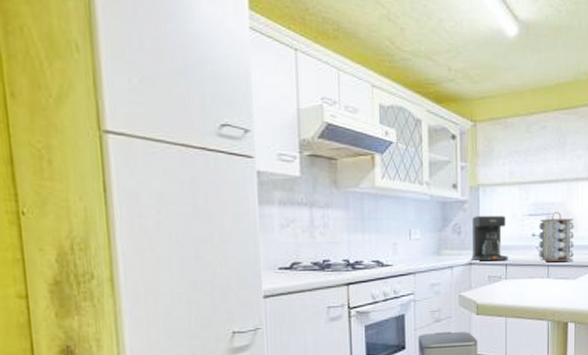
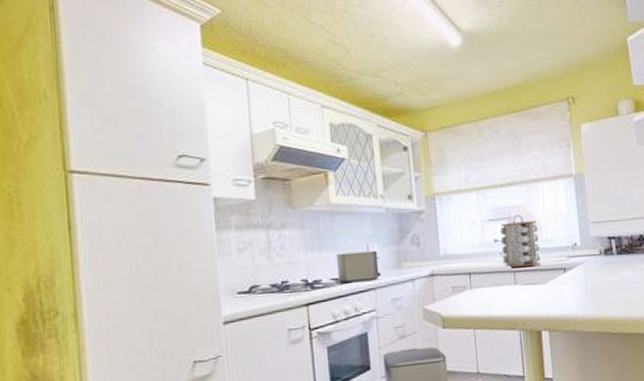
toaster: none [378,236,421,266] -> present [336,250,381,284]
coffee maker: present [471,215,508,262] -> none [431,222,471,272]

